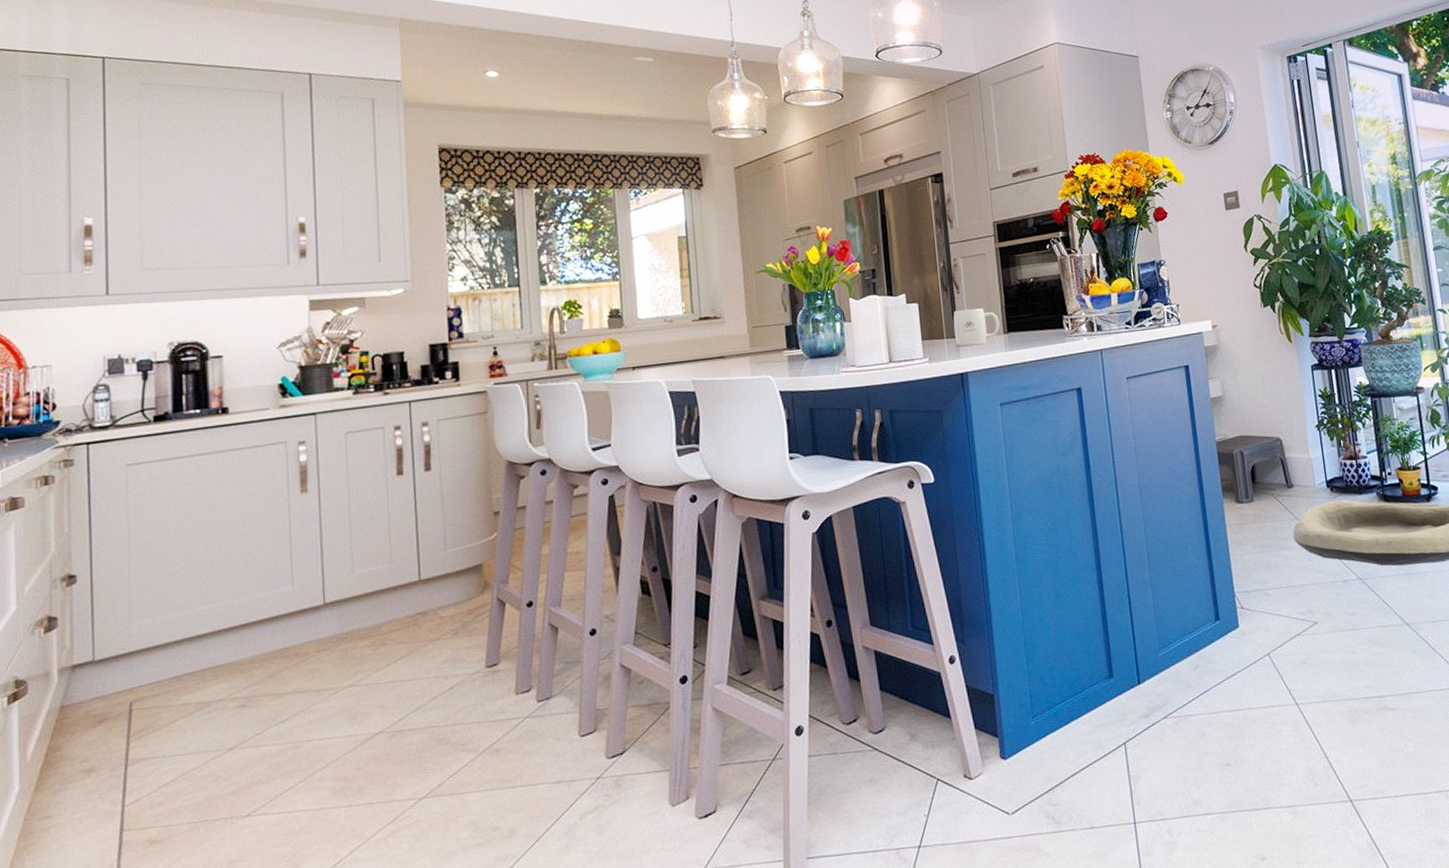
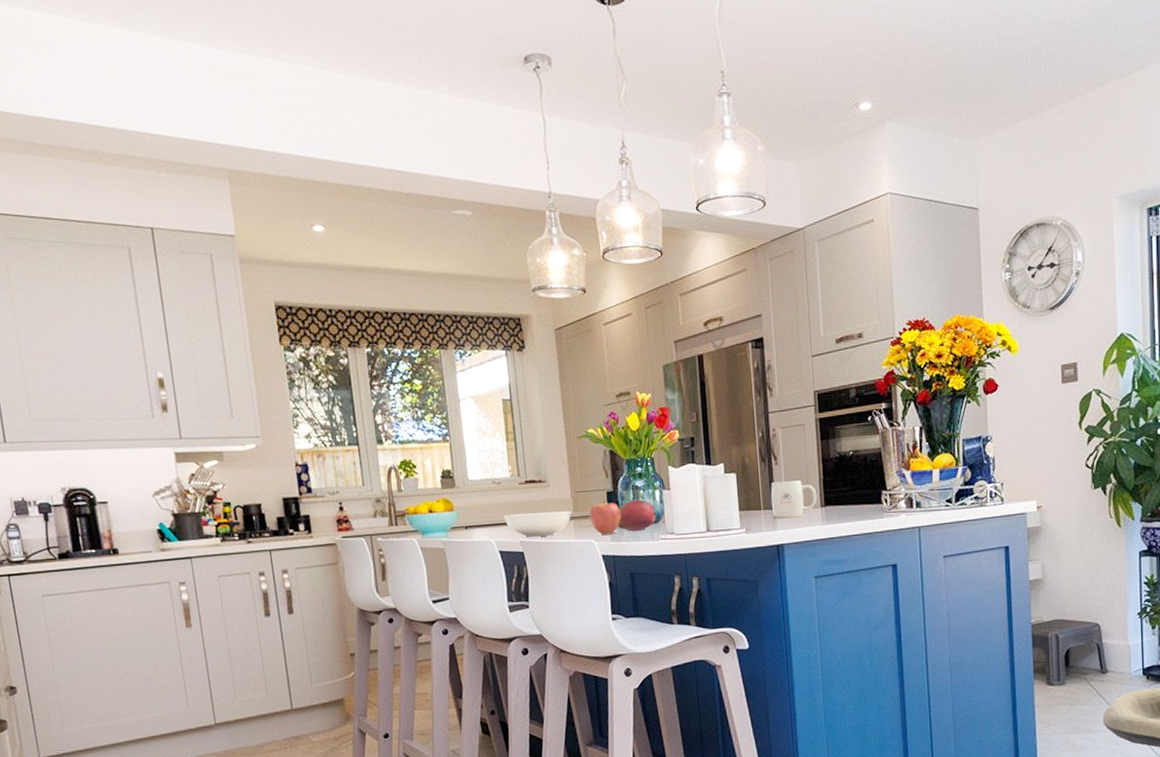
bowl: none [675,346,748,376] -> present [503,511,572,538]
fruit: none [766,330,801,371] -> present [588,495,622,535]
fruit: none [796,332,838,366] -> present [618,499,657,531]

